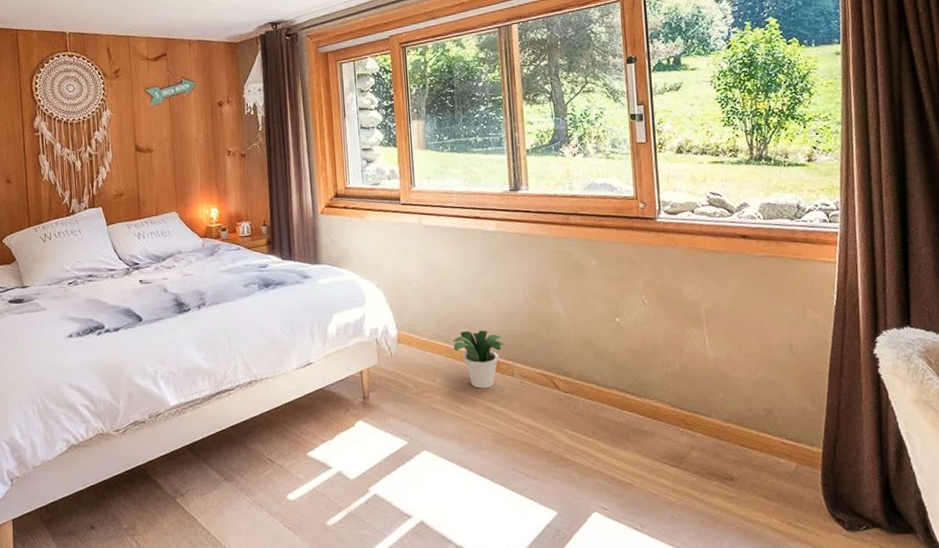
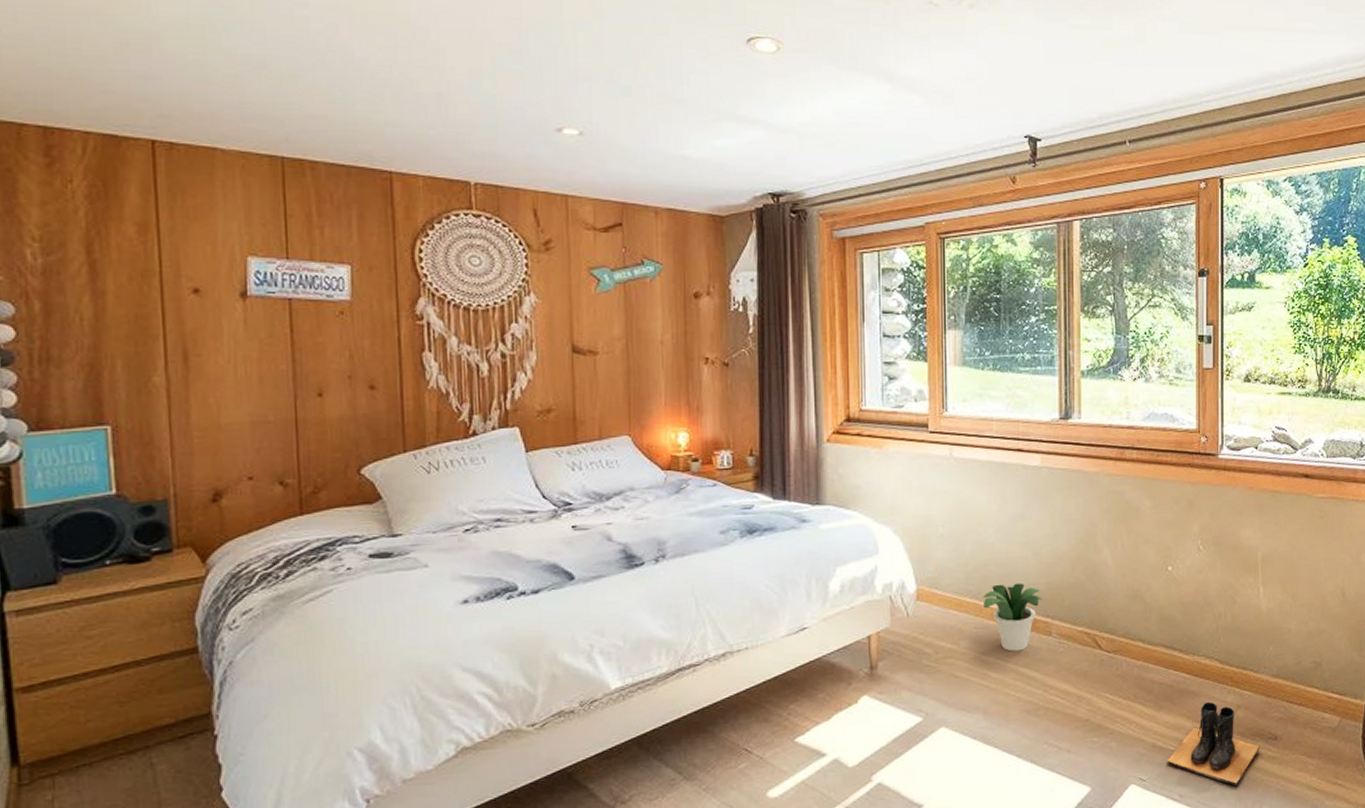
boots: none [626,441,717,520] -> present [1167,701,1260,785]

